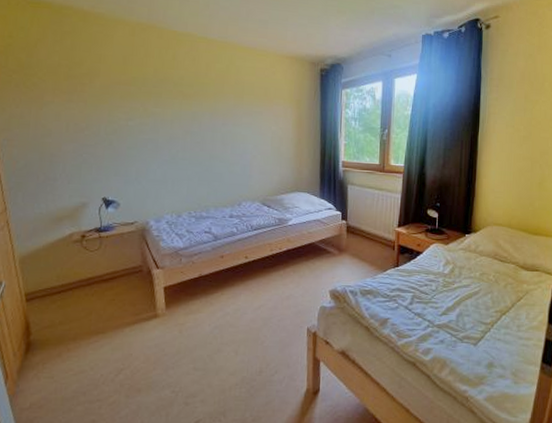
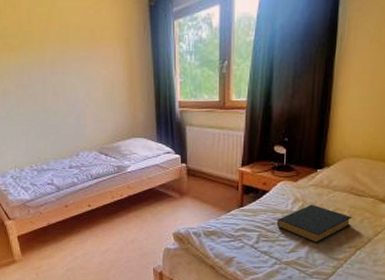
hardback book: none [430,267,497,307] -> present [277,204,352,244]

